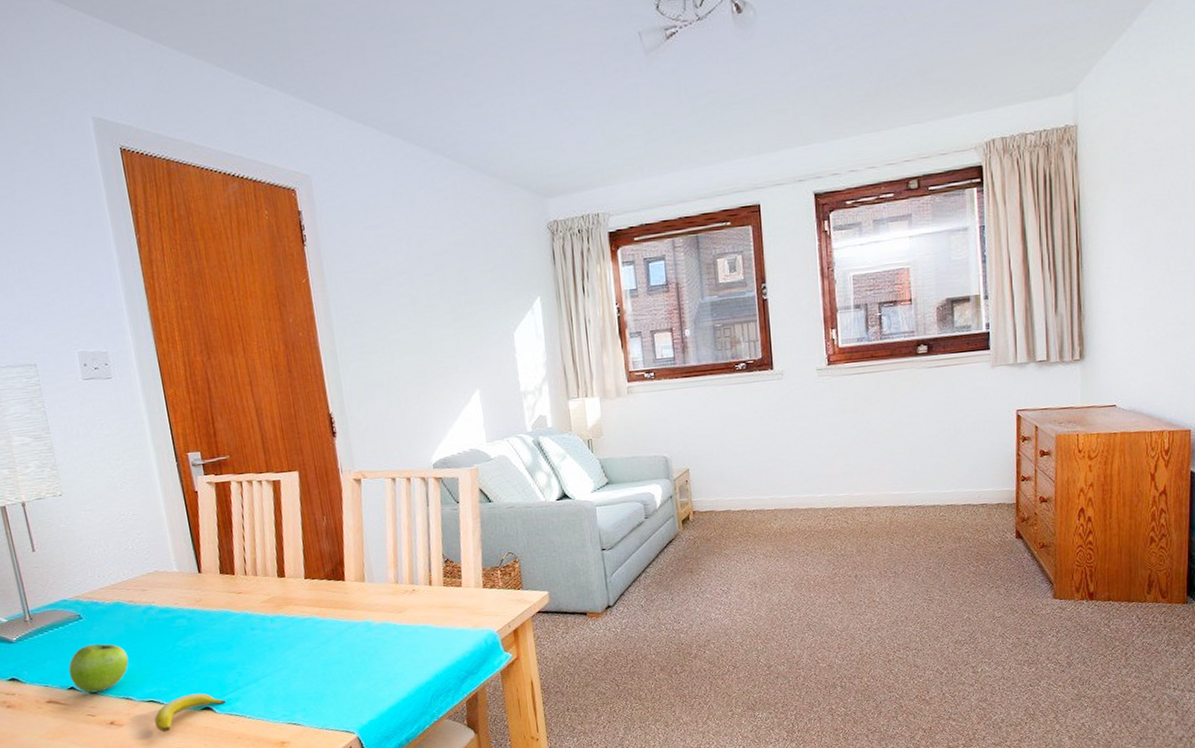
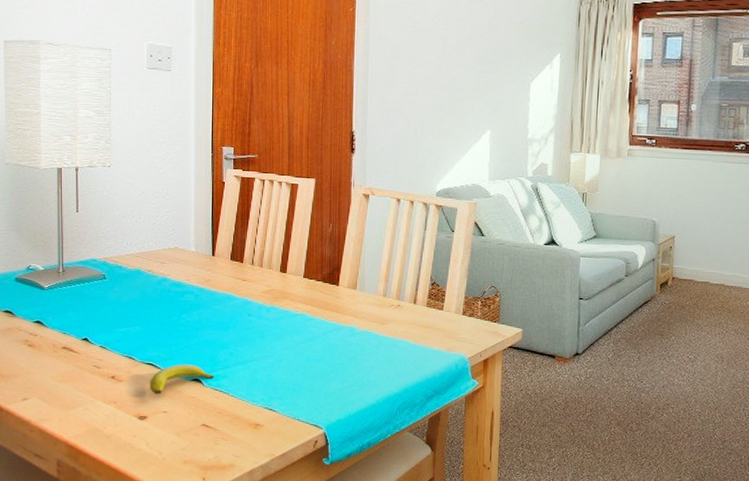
fruit: present [68,643,129,693] -> none [86,303,138,348]

